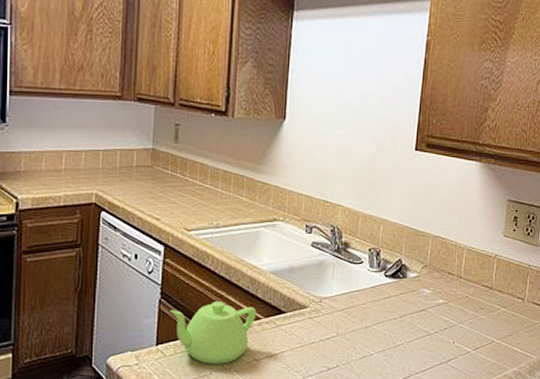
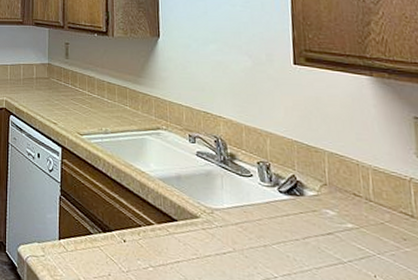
teapot: present [170,302,257,364] -> none [70,203,149,267]

